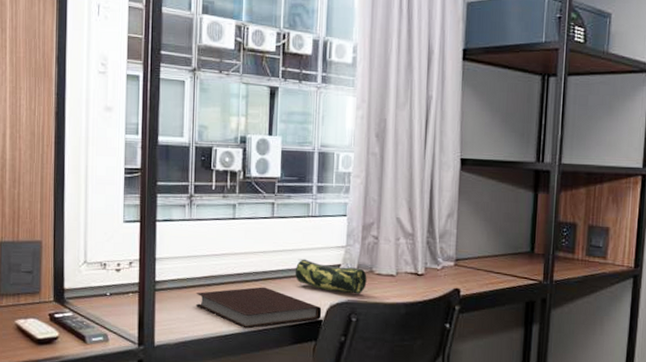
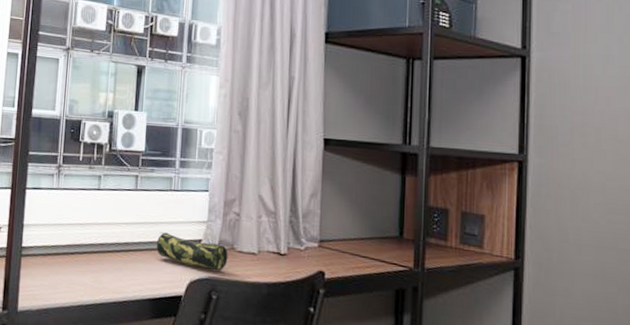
notebook: present [195,287,322,329] -> none [58,258,182,300]

